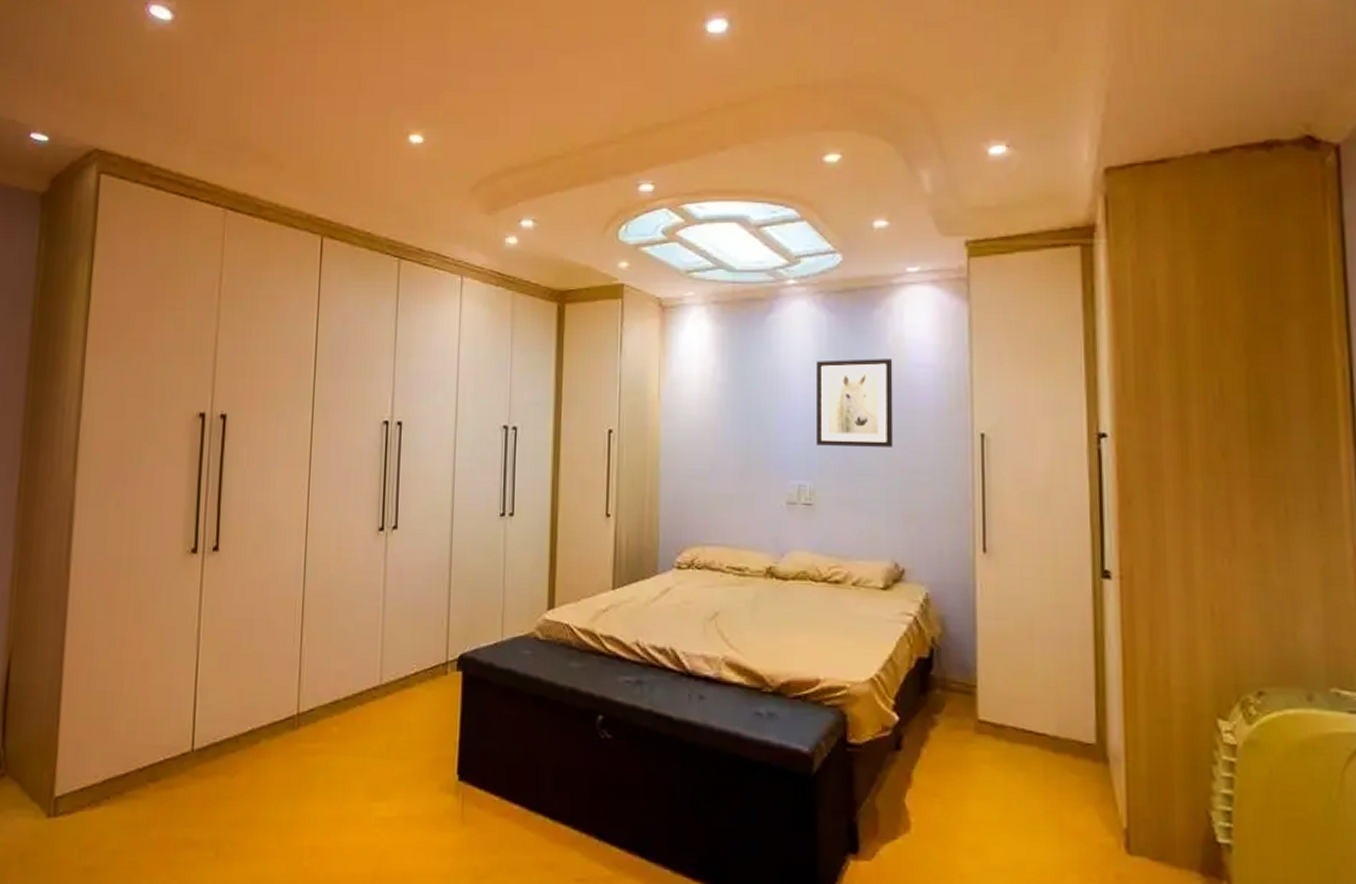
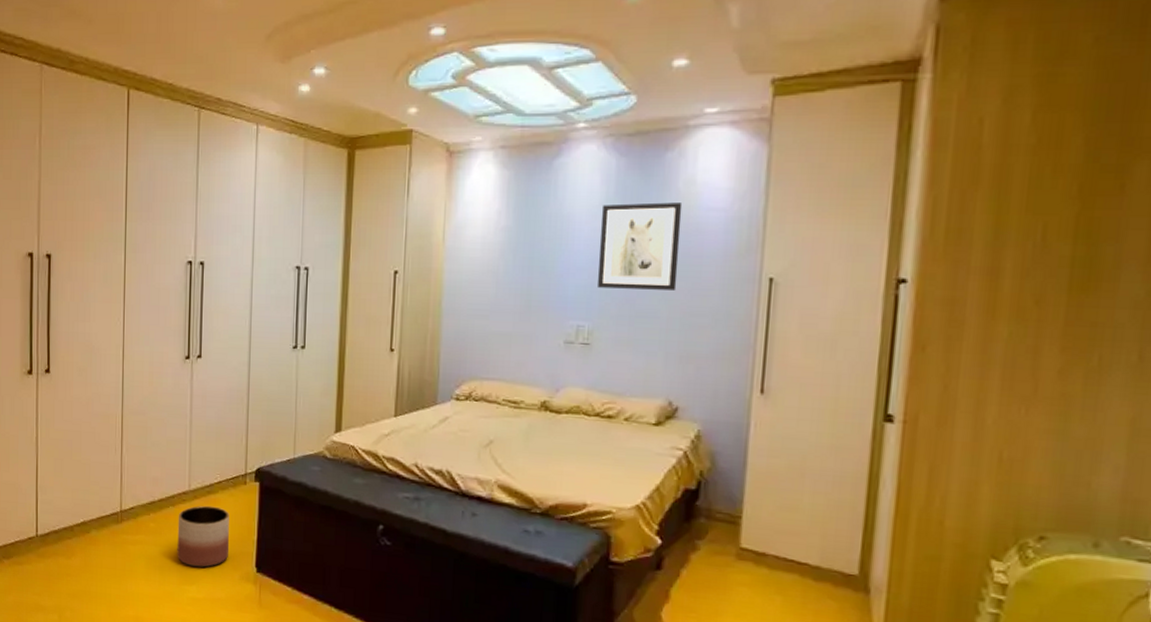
planter: none [364,702,427,778] -> present [177,505,230,568]

